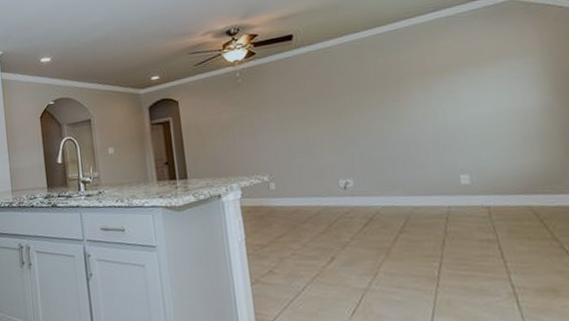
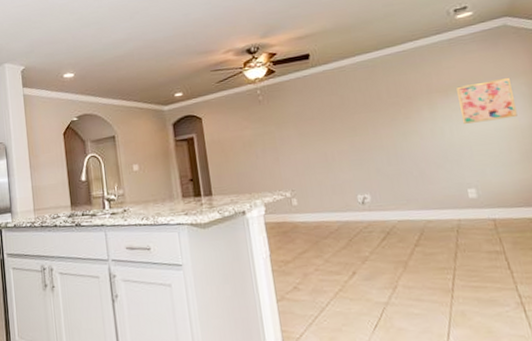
wall art: none [453,56,521,107] -> present [457,77,518,124]

